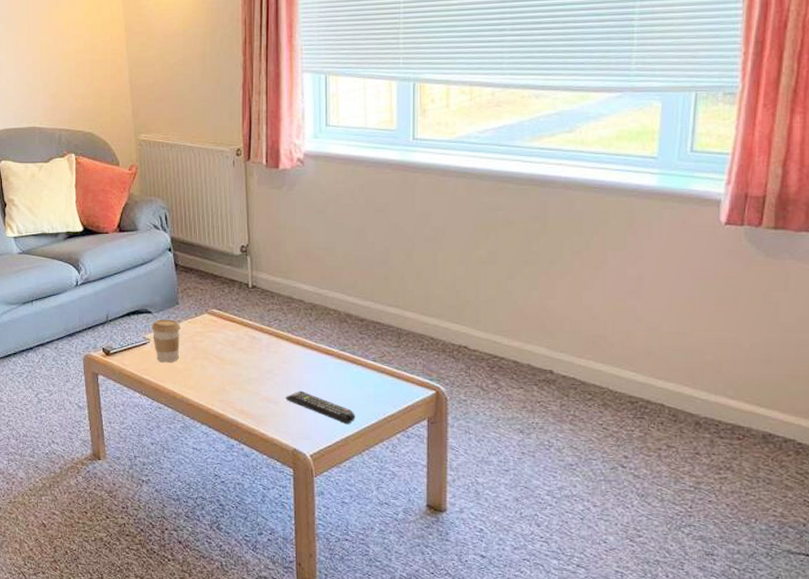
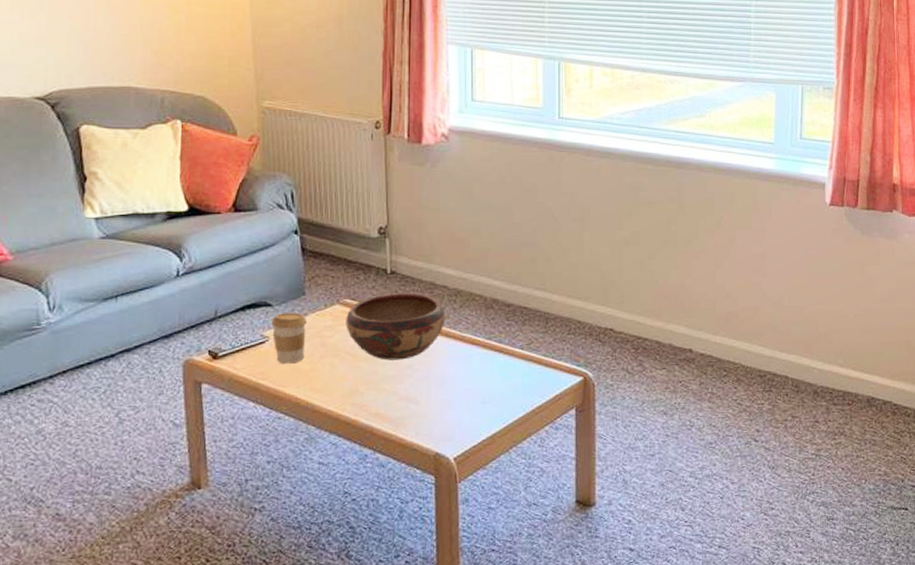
decorative bowl: none [213,305,302,365] -> present [346,293,446,360]
remote control: present [285,390,355,424] -> none [426,386,502,419]

